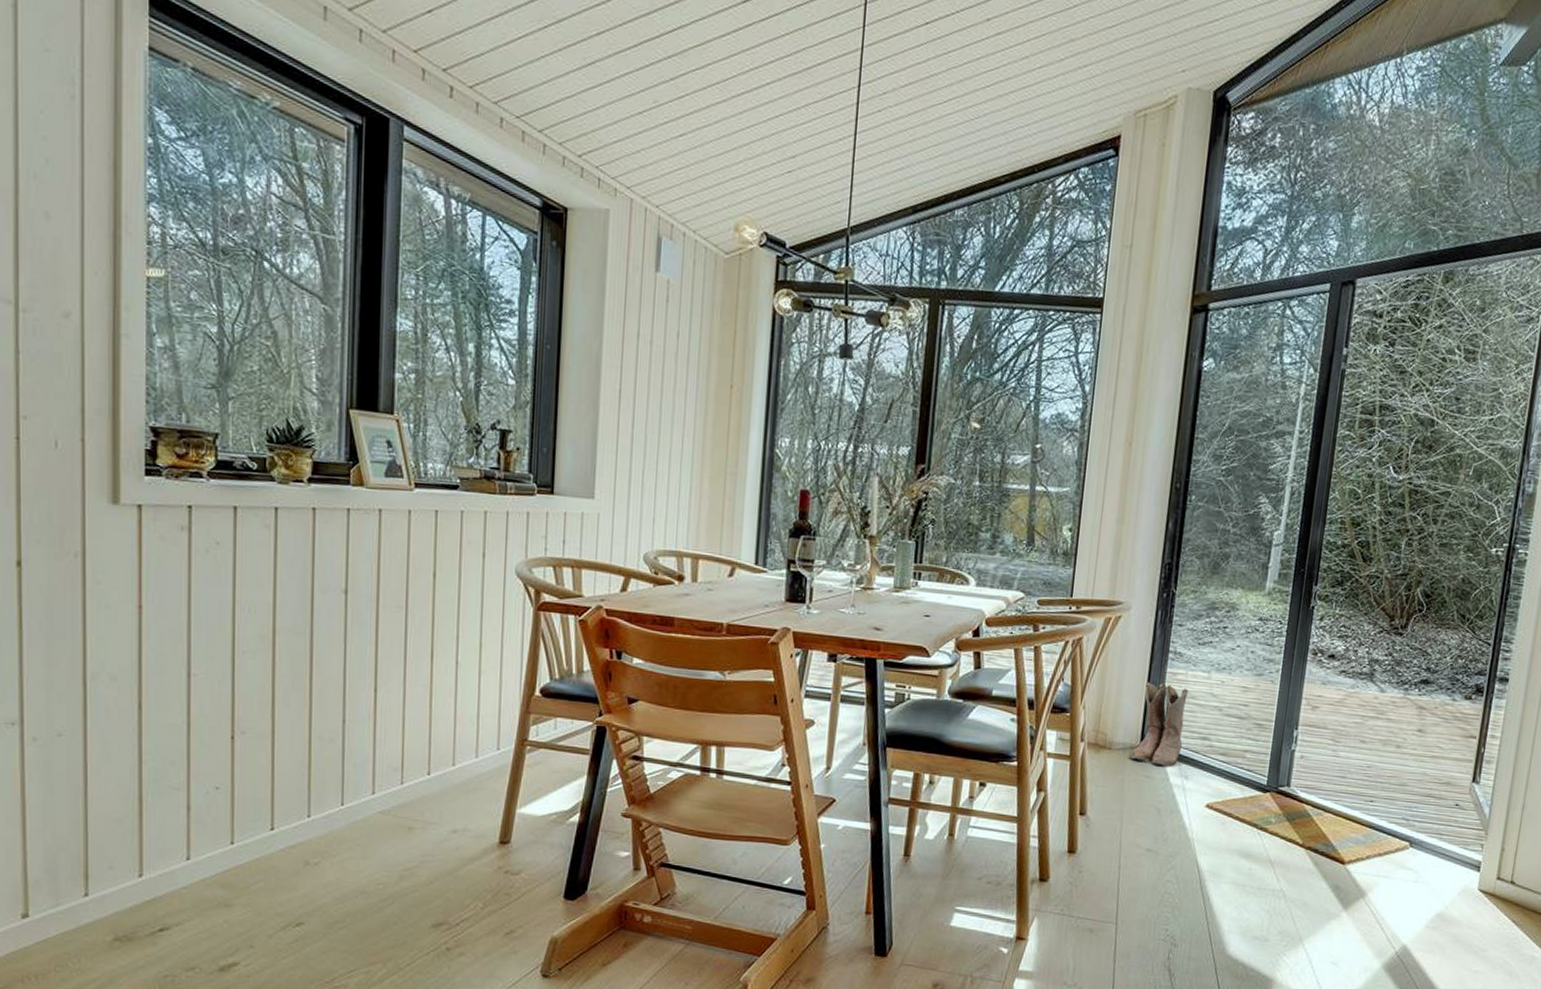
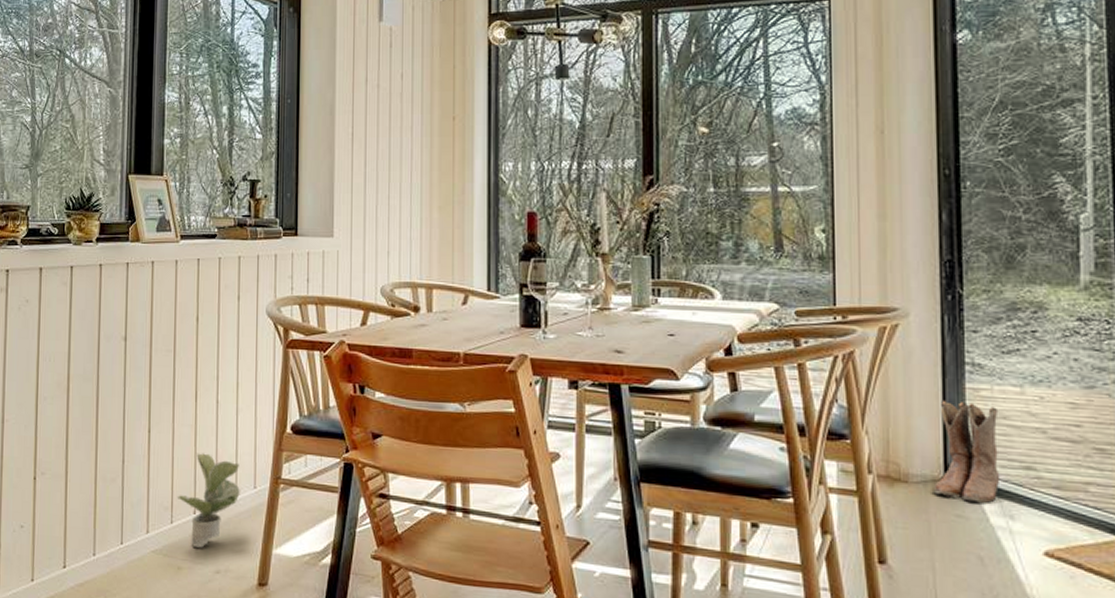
potted plant: none [408,714,482,808] -> present [177,453,240,548]

